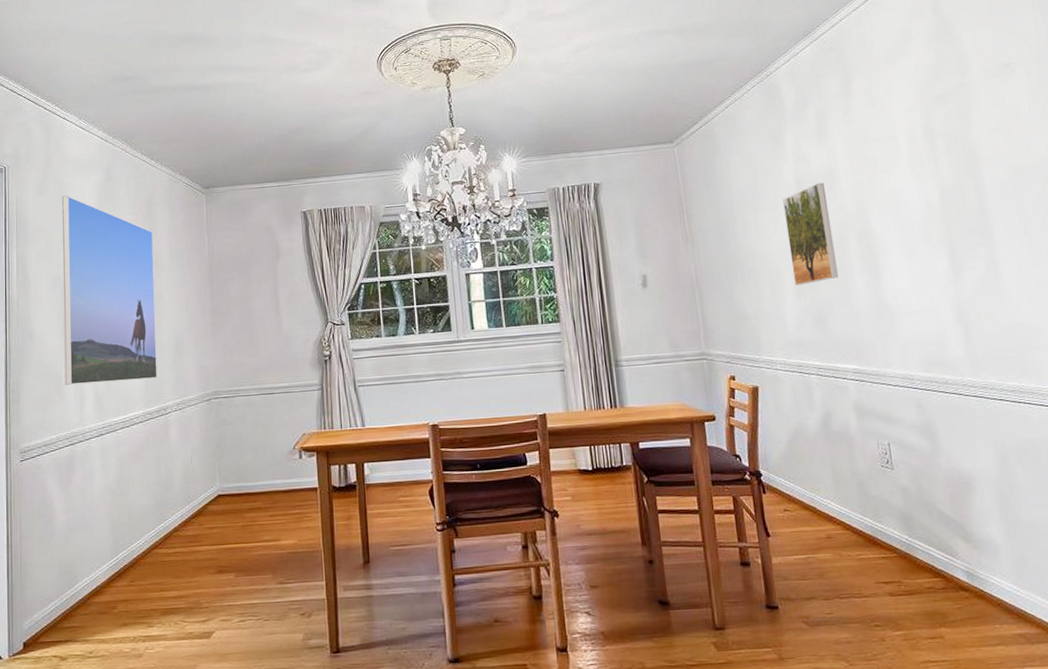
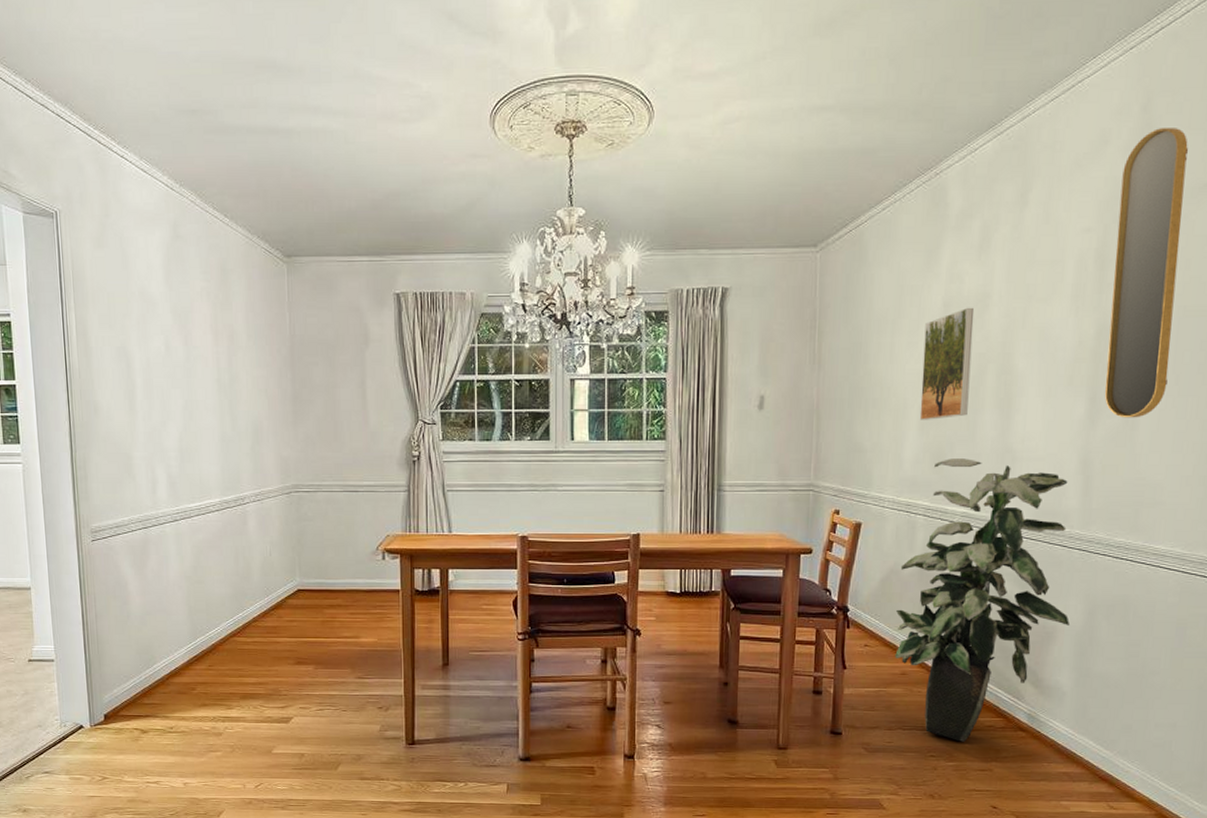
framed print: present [62,195,157,385] -> none [124,252,234,467]
indoor plant: none [804,317,986,608] -> present [895,459,1071,742]
home mirror: none [929,23,1019,269] -> present [1104,128,1188,418]

